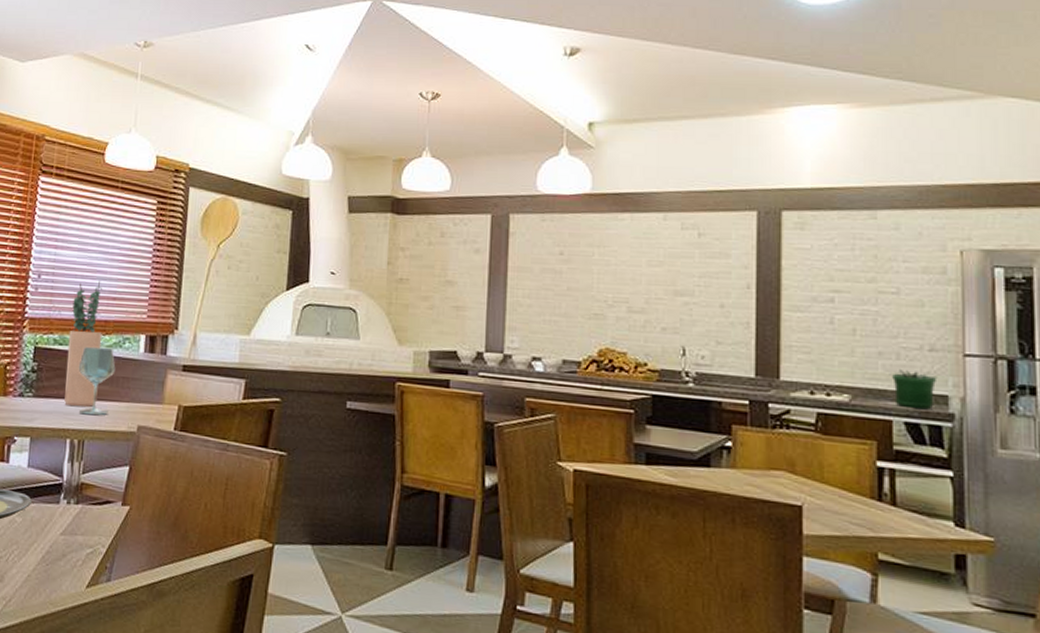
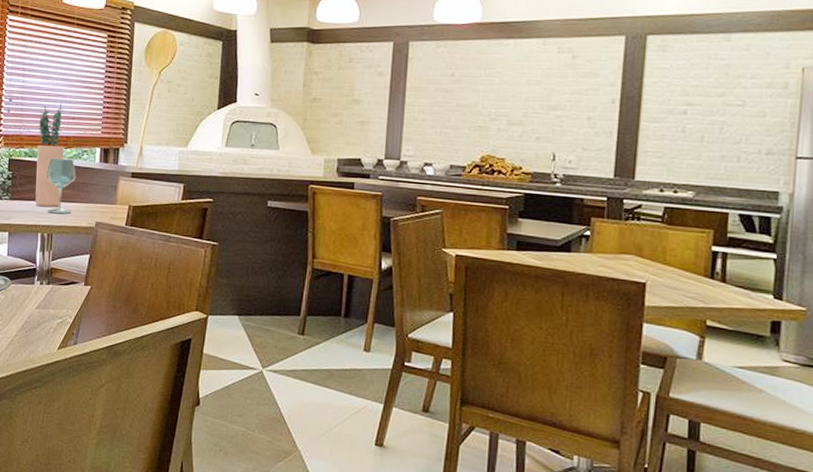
planter: present [892,370,943,410] -> none [732,171,776,204]

